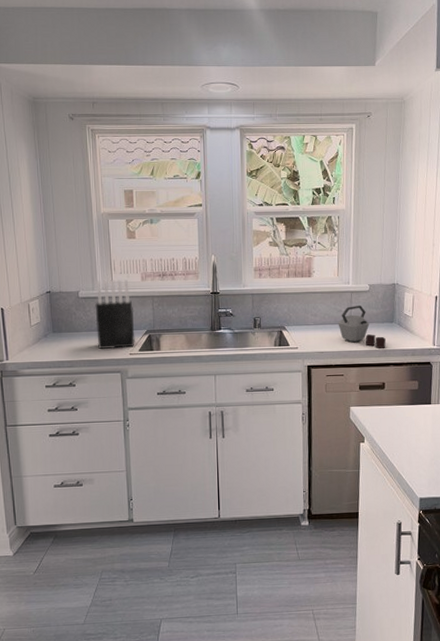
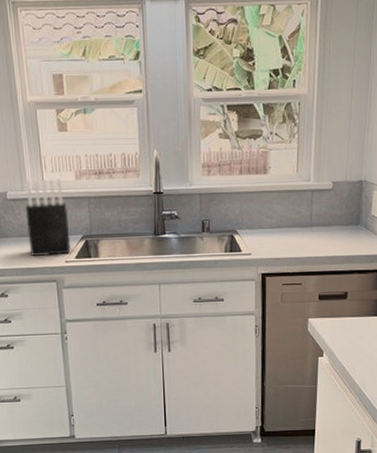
kettle: present [338,305,386,349] -> none [296,205,350,254]

